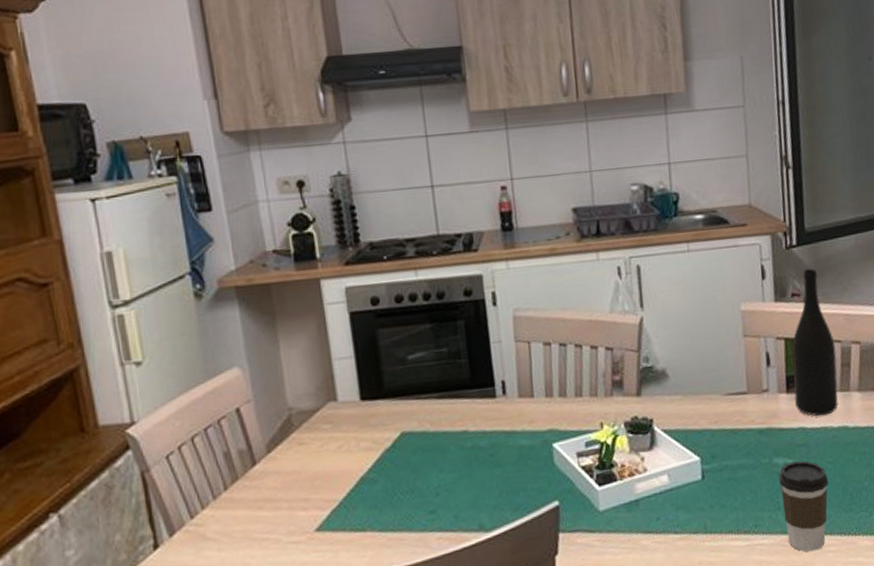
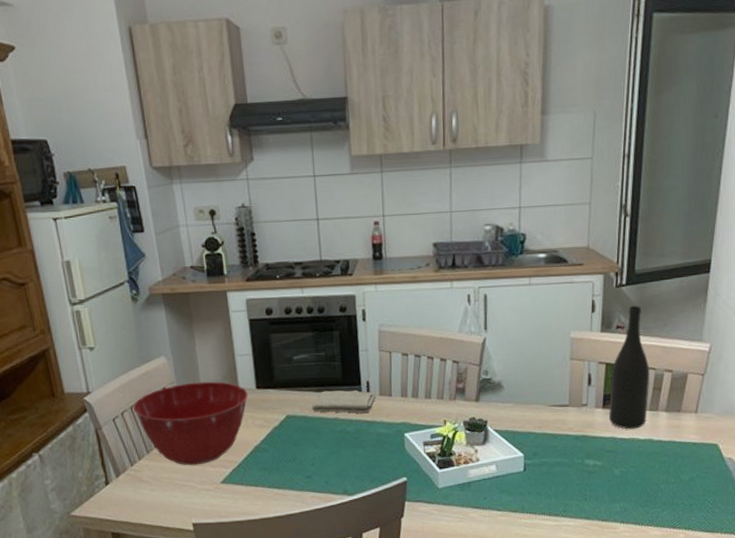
mixing bowl: none [193,395,351,511] -> present [132,381,248,466]
washcloth: none [433,392,515,426] -> present [312,390,376,414]
coffee cup: present [779,461,828,552] -> none [588,464,630,535]

